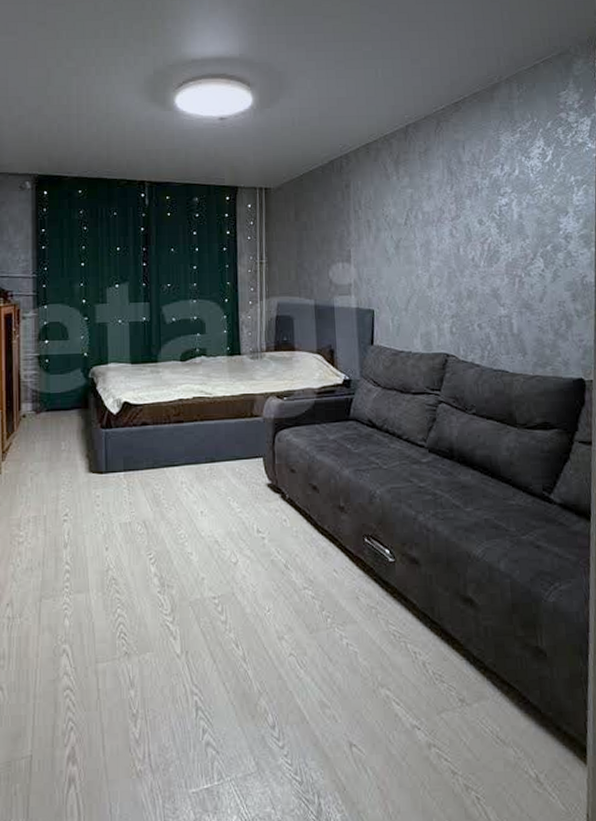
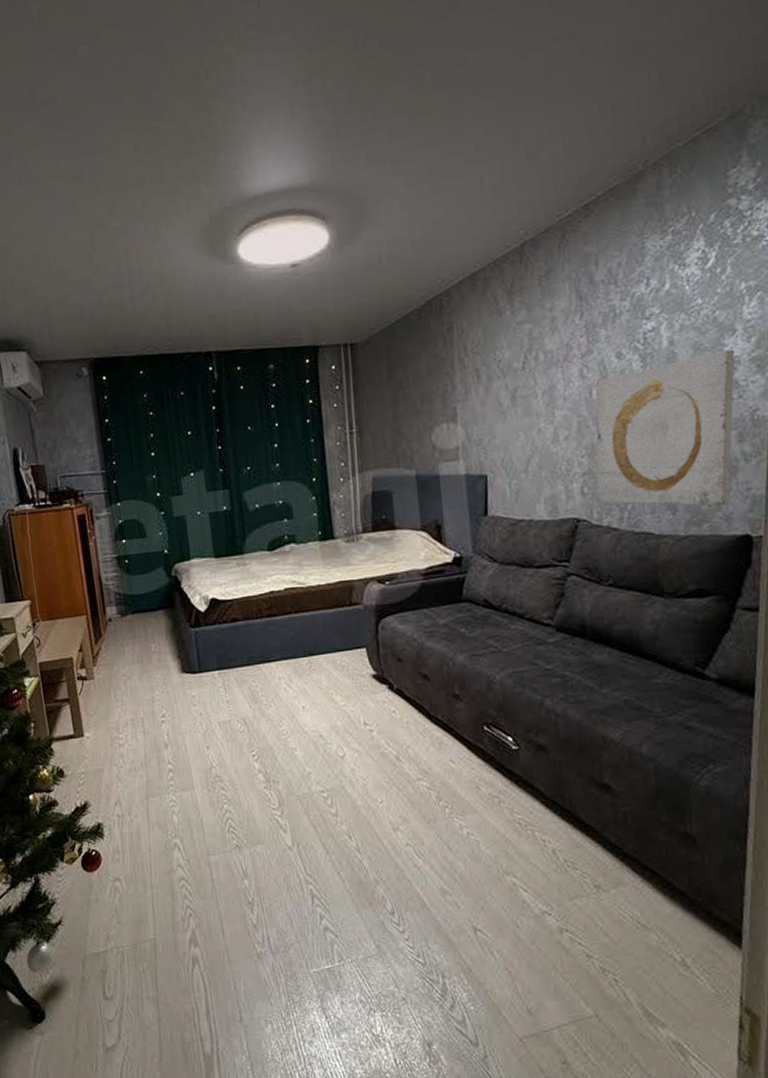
wall art: none [462,227,568,352] -> present [596,349,735,506]

